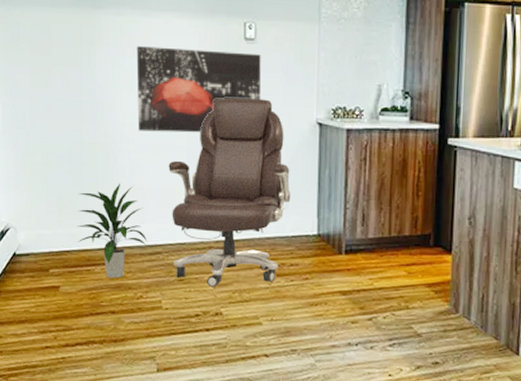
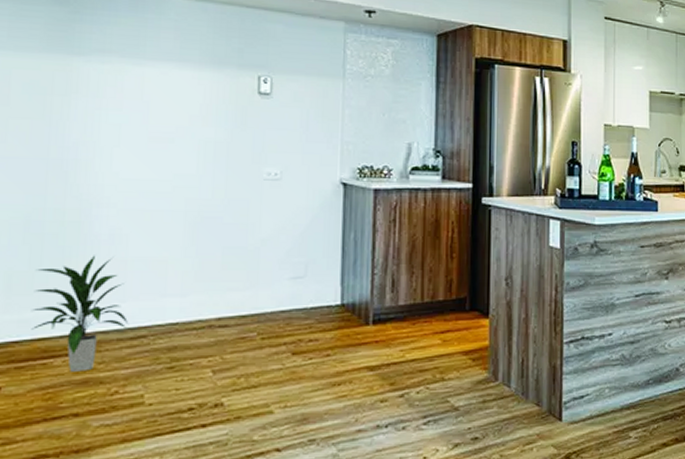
wall art: present [136,46,261,133] -> none [122,98,277,195]
chair: present [168,98,291,288] -> none [159,156,310,374]

